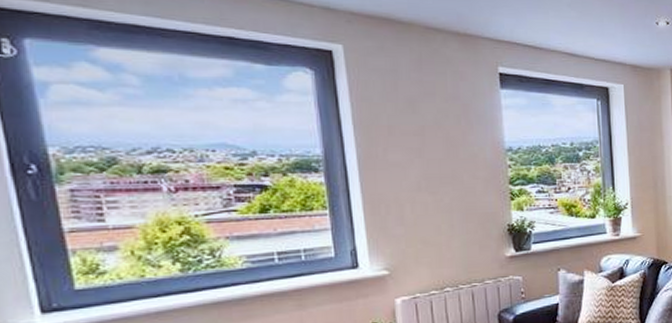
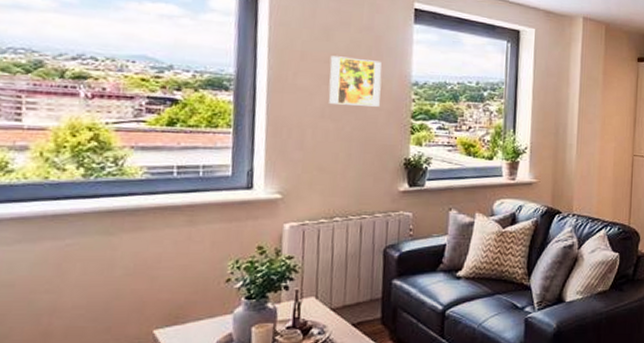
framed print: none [419,128,476,177] -> present [328,56,382,107]

